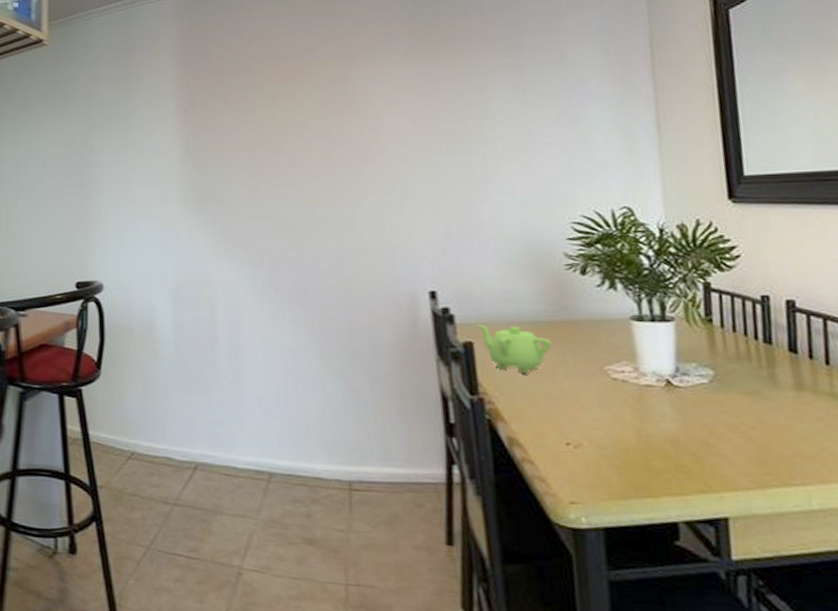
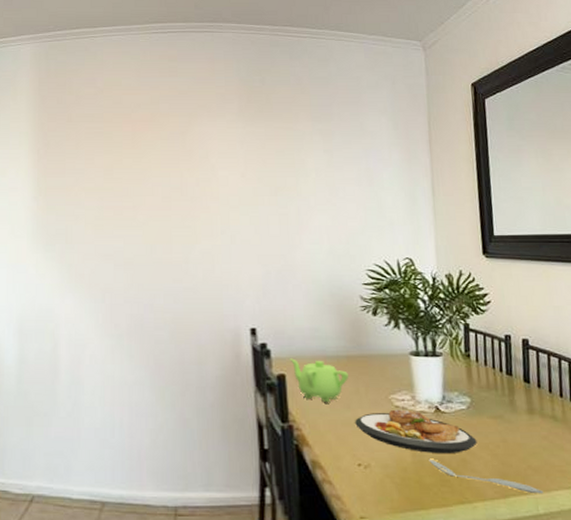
plate: none [561,382,724,435] -> present [355,409,477,454]
spoon: none [658,439,819,487] -> present [429,458,544,494]

